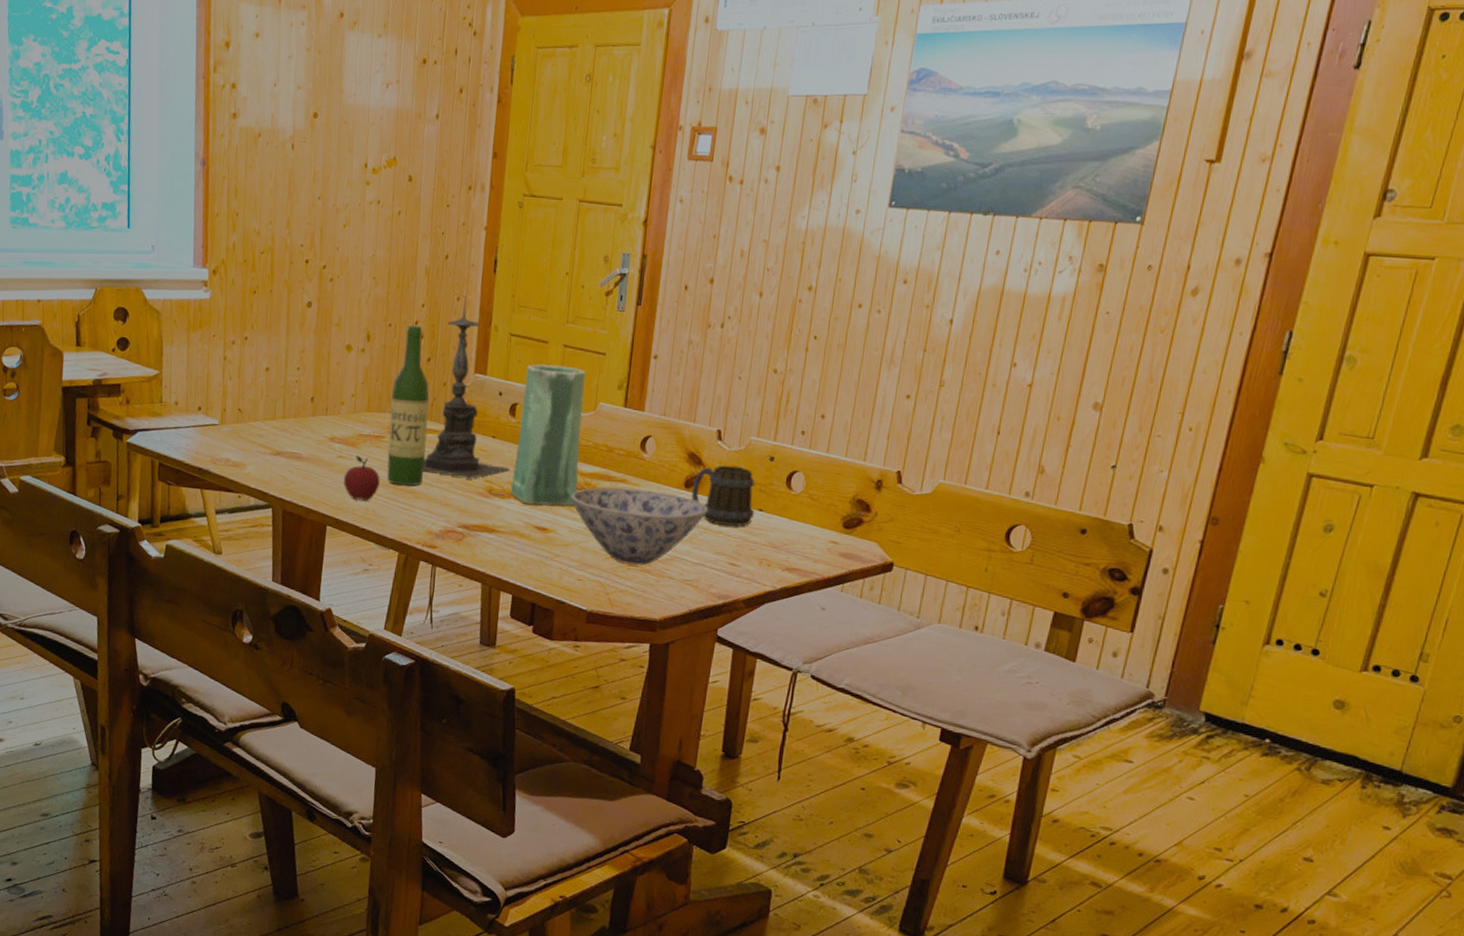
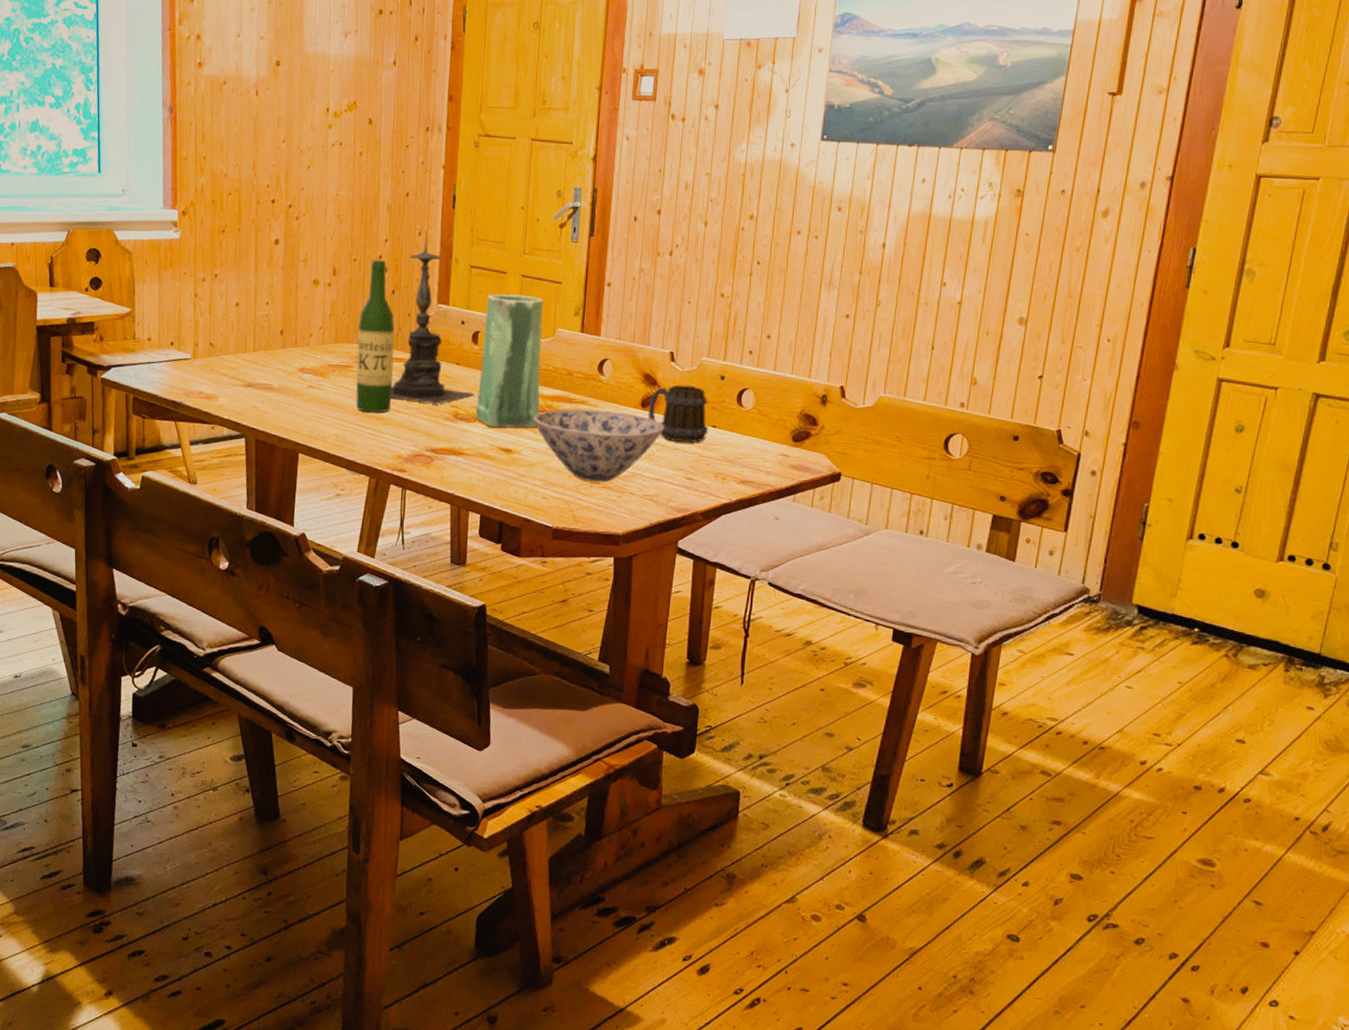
apple: present [343,454,380,501] -> none [313,384,350,428]

